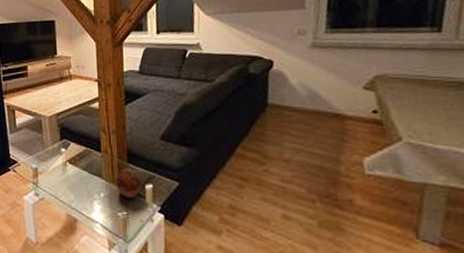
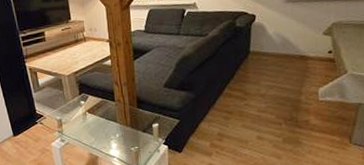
decorative ball: present [114,167,144,198] -> none [126,112,151,136]

